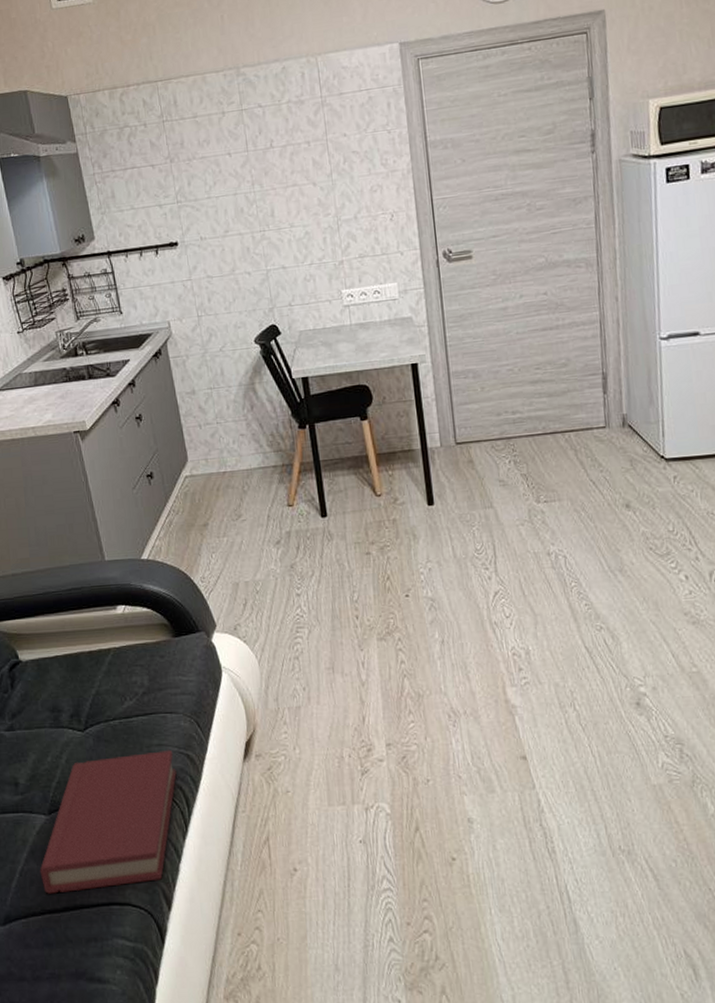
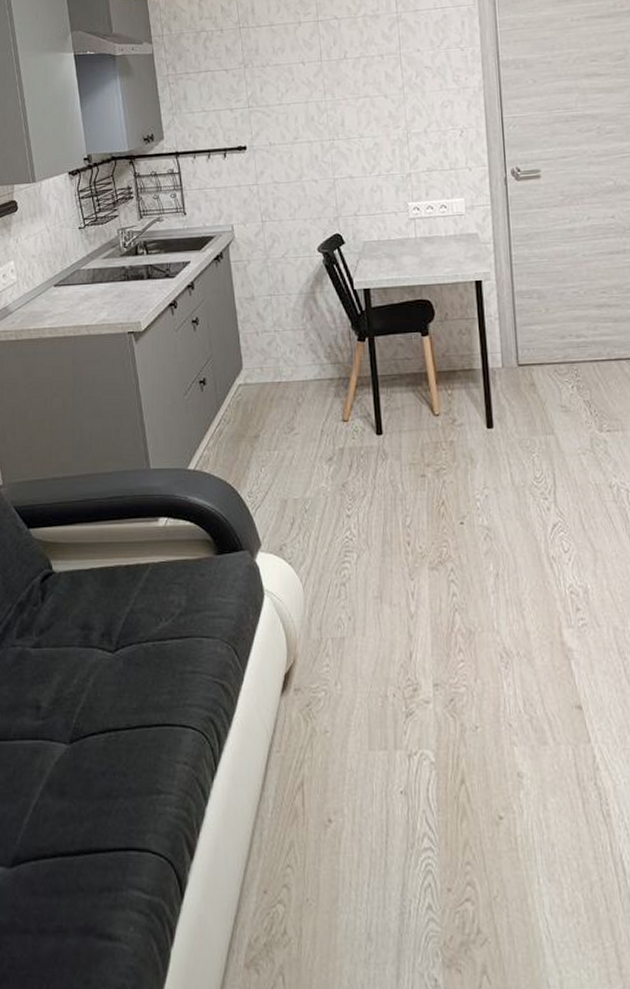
hardback book: present [39,749,177,894] -> none [55,677,209,834]

